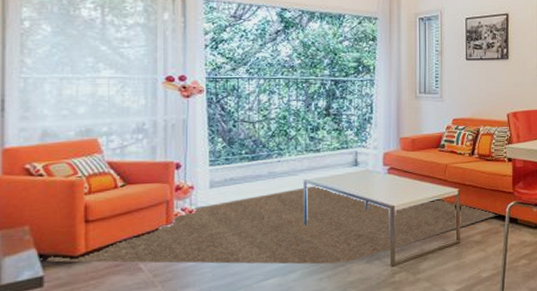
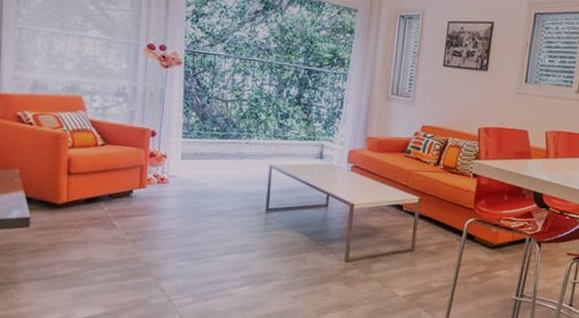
rug: present [41,185,499,265] -> none [28,172,457,251]

